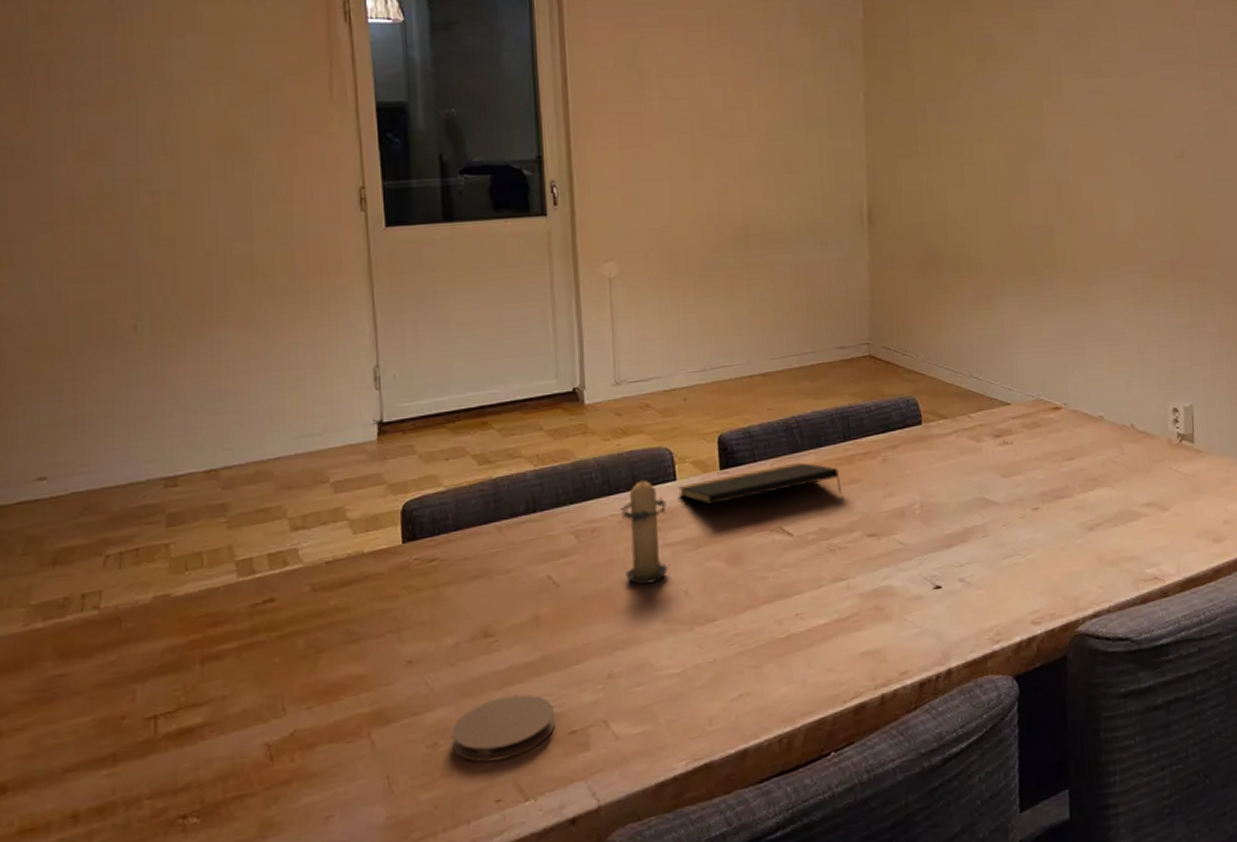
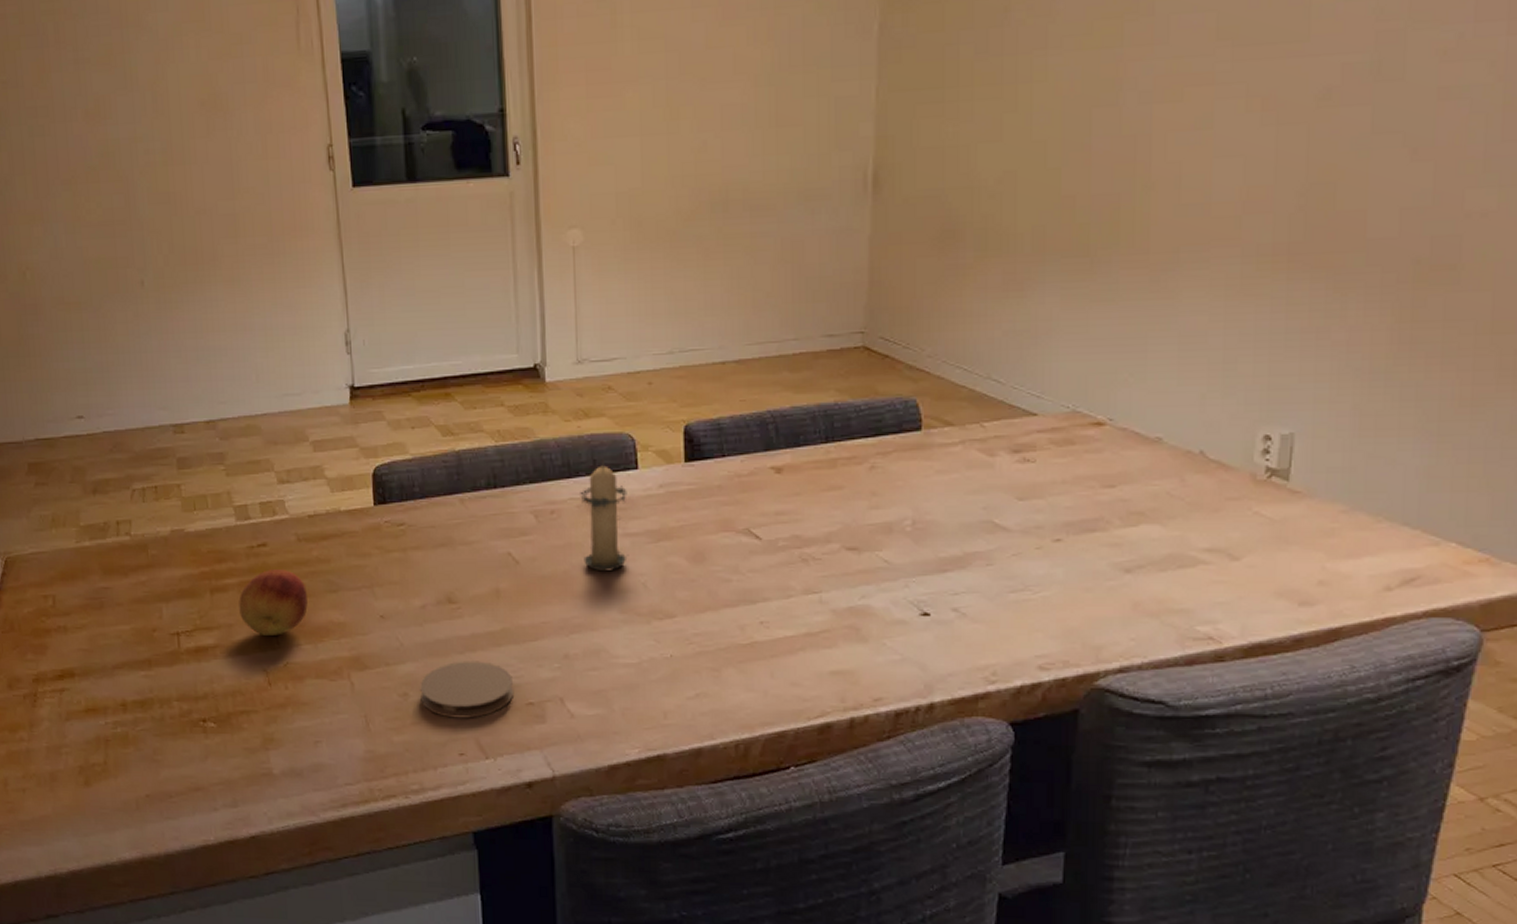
fruit: none [236,625,322,704] -> present [239,570,308,636]
notepad: present [678,462,842,505] -> none [640,461,819,501]

